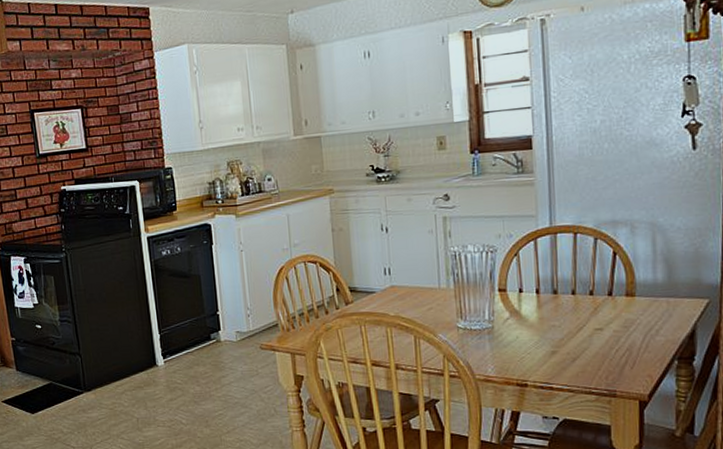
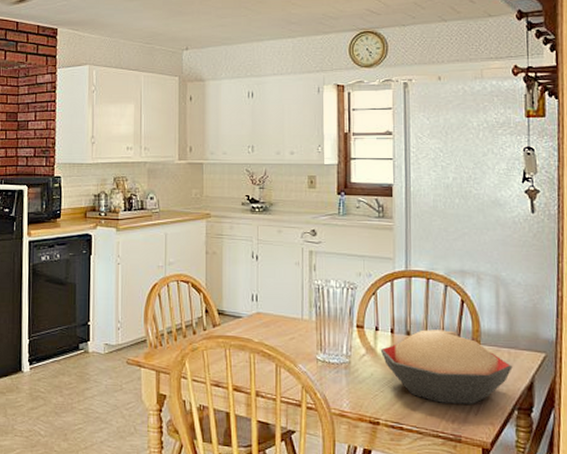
decorative bowl: none [525,285,672,360] -> present [380,329,513,404]

